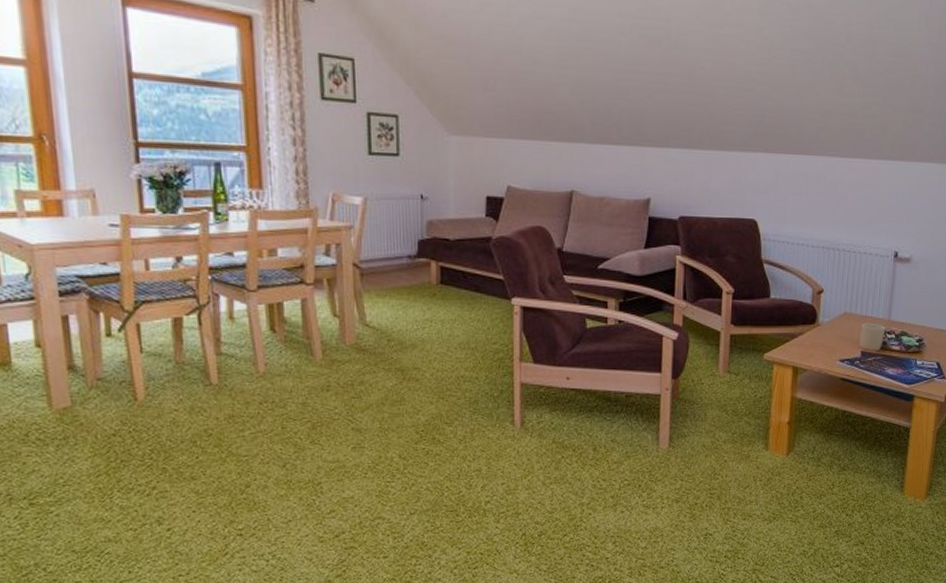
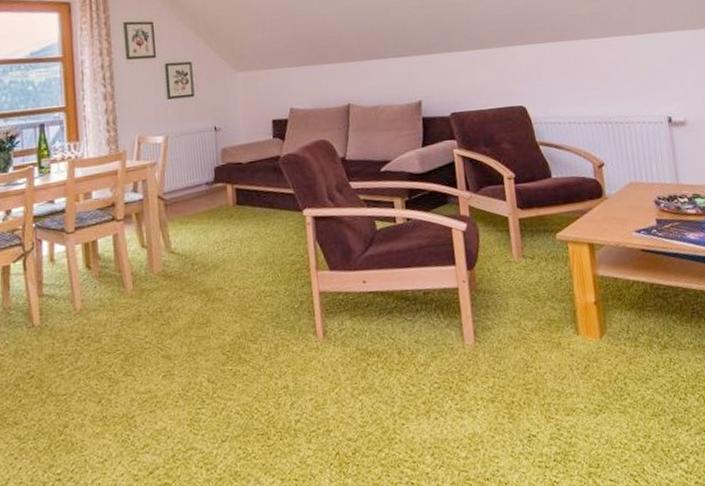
mug: present [859,322,886,351] -> none [650,189,677,218]

